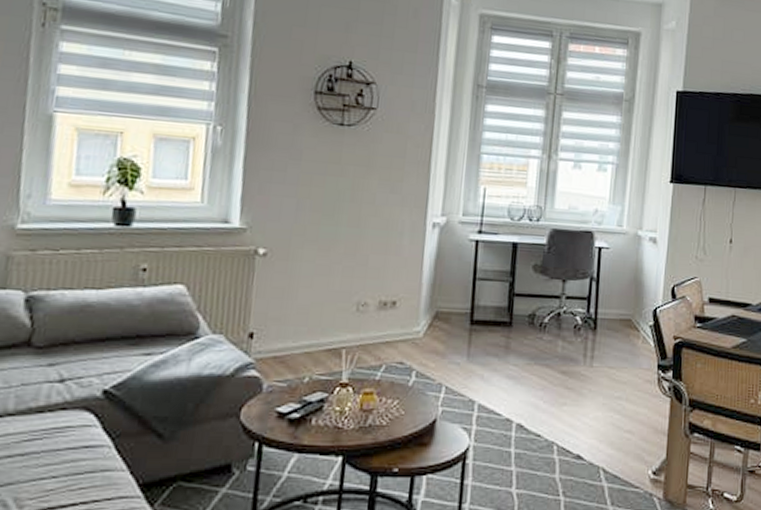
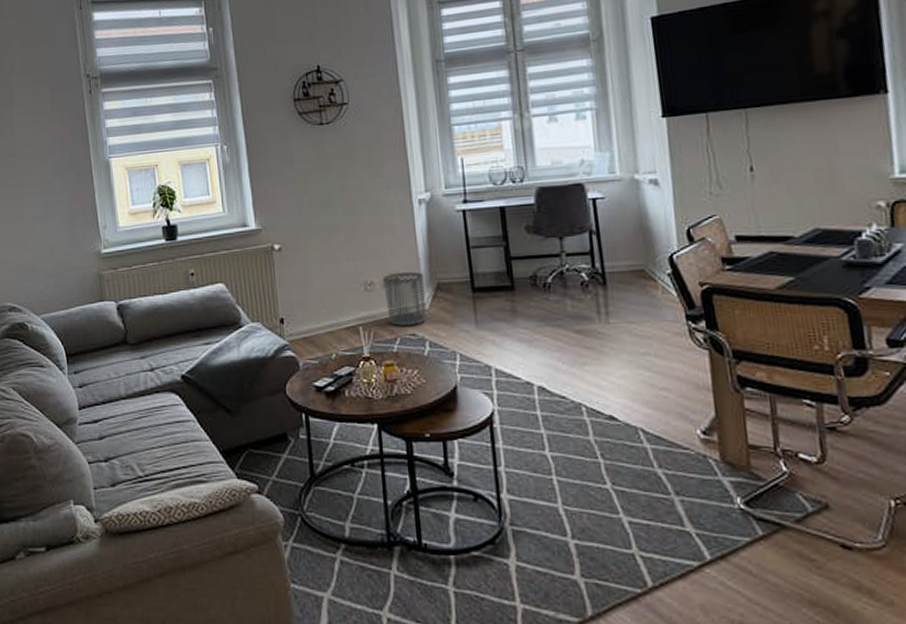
waste bin: none [377,295,424,353] -> present [383,271,426,326]

